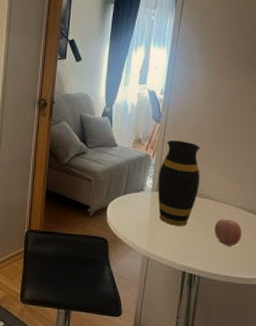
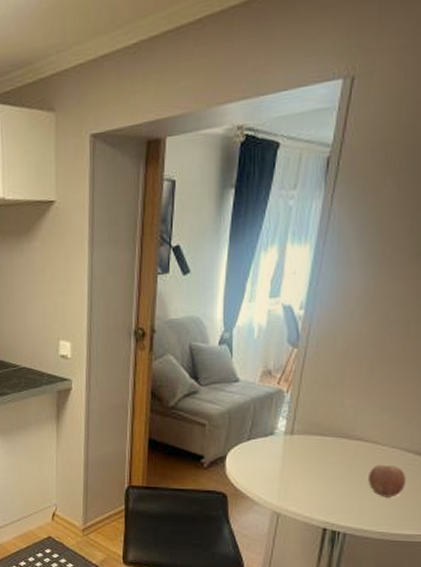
vase: present [157,140,200,226] -> none [292,369,354,475]

